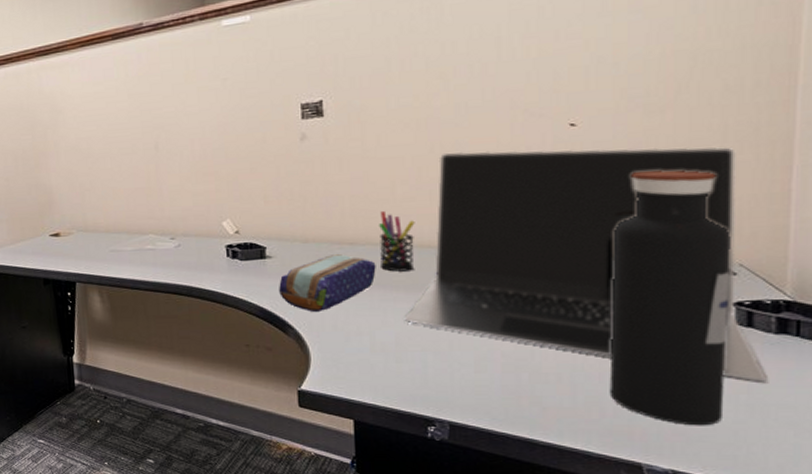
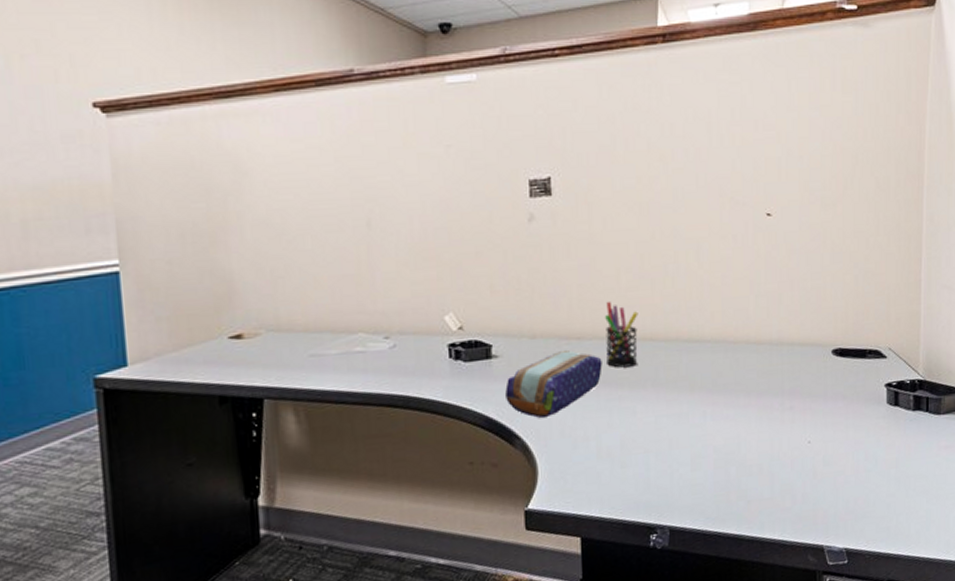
laptop: present [404,147,767,382] -> none [628,238,908,457]
water bottle: present [609,170,731,426] -> none [799,260,883,503]

